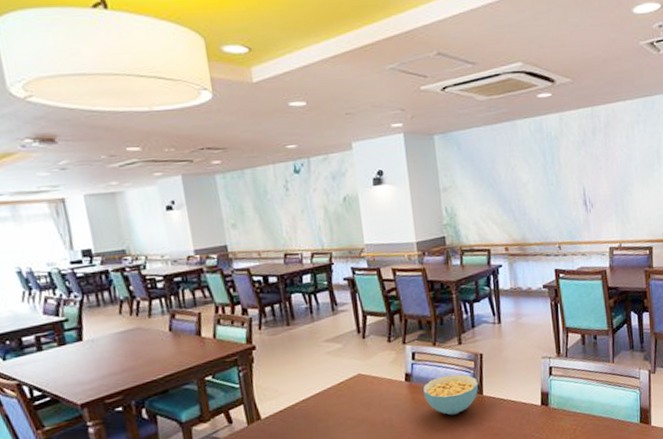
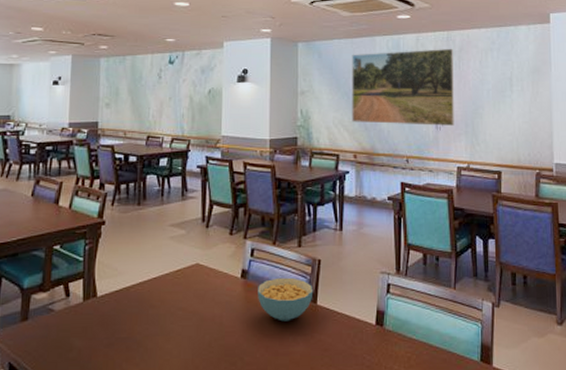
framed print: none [493,125,604,215] -> present [352,48,454,126]

